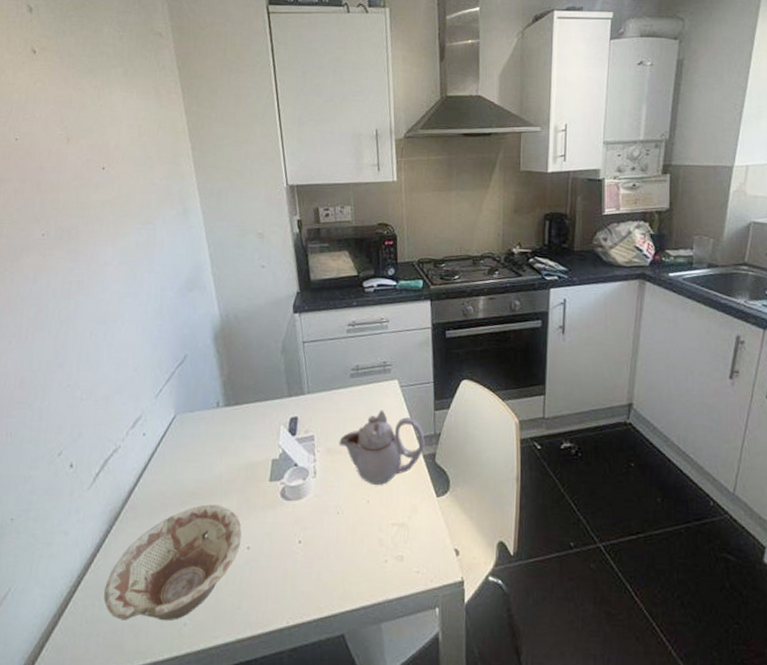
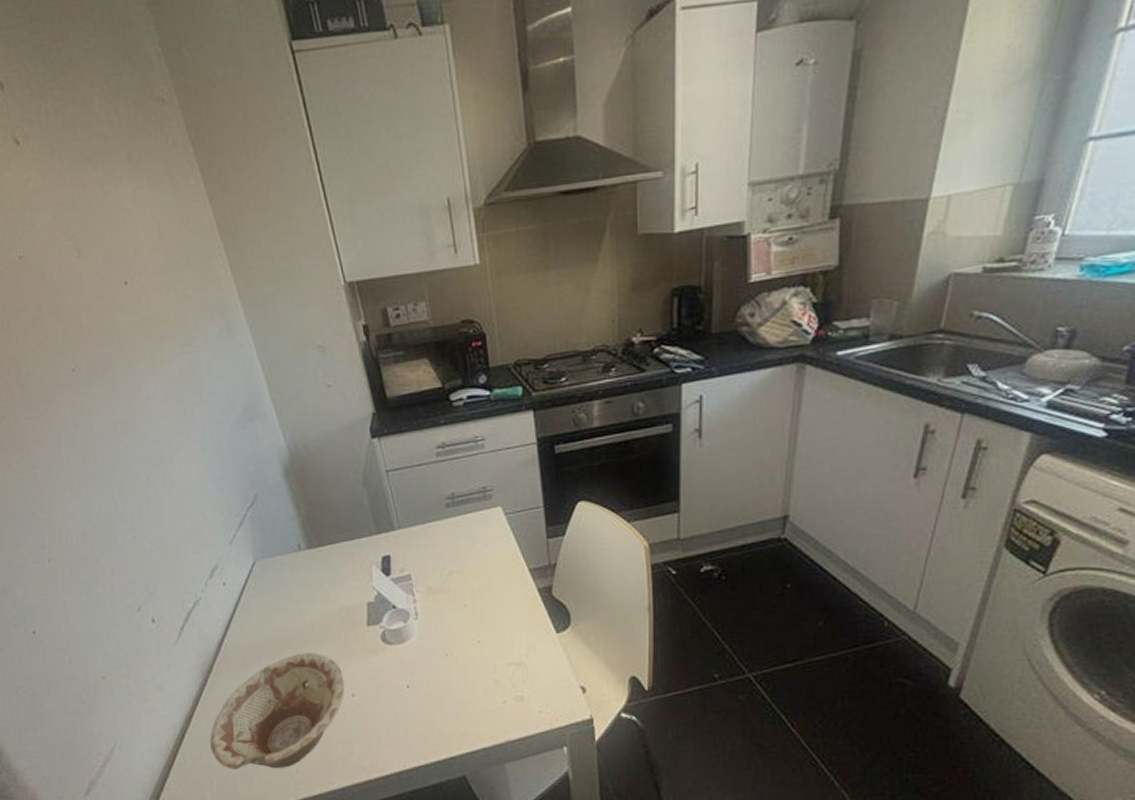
teapot: present [339,409,425,485] -> none [440,541,538,623]

